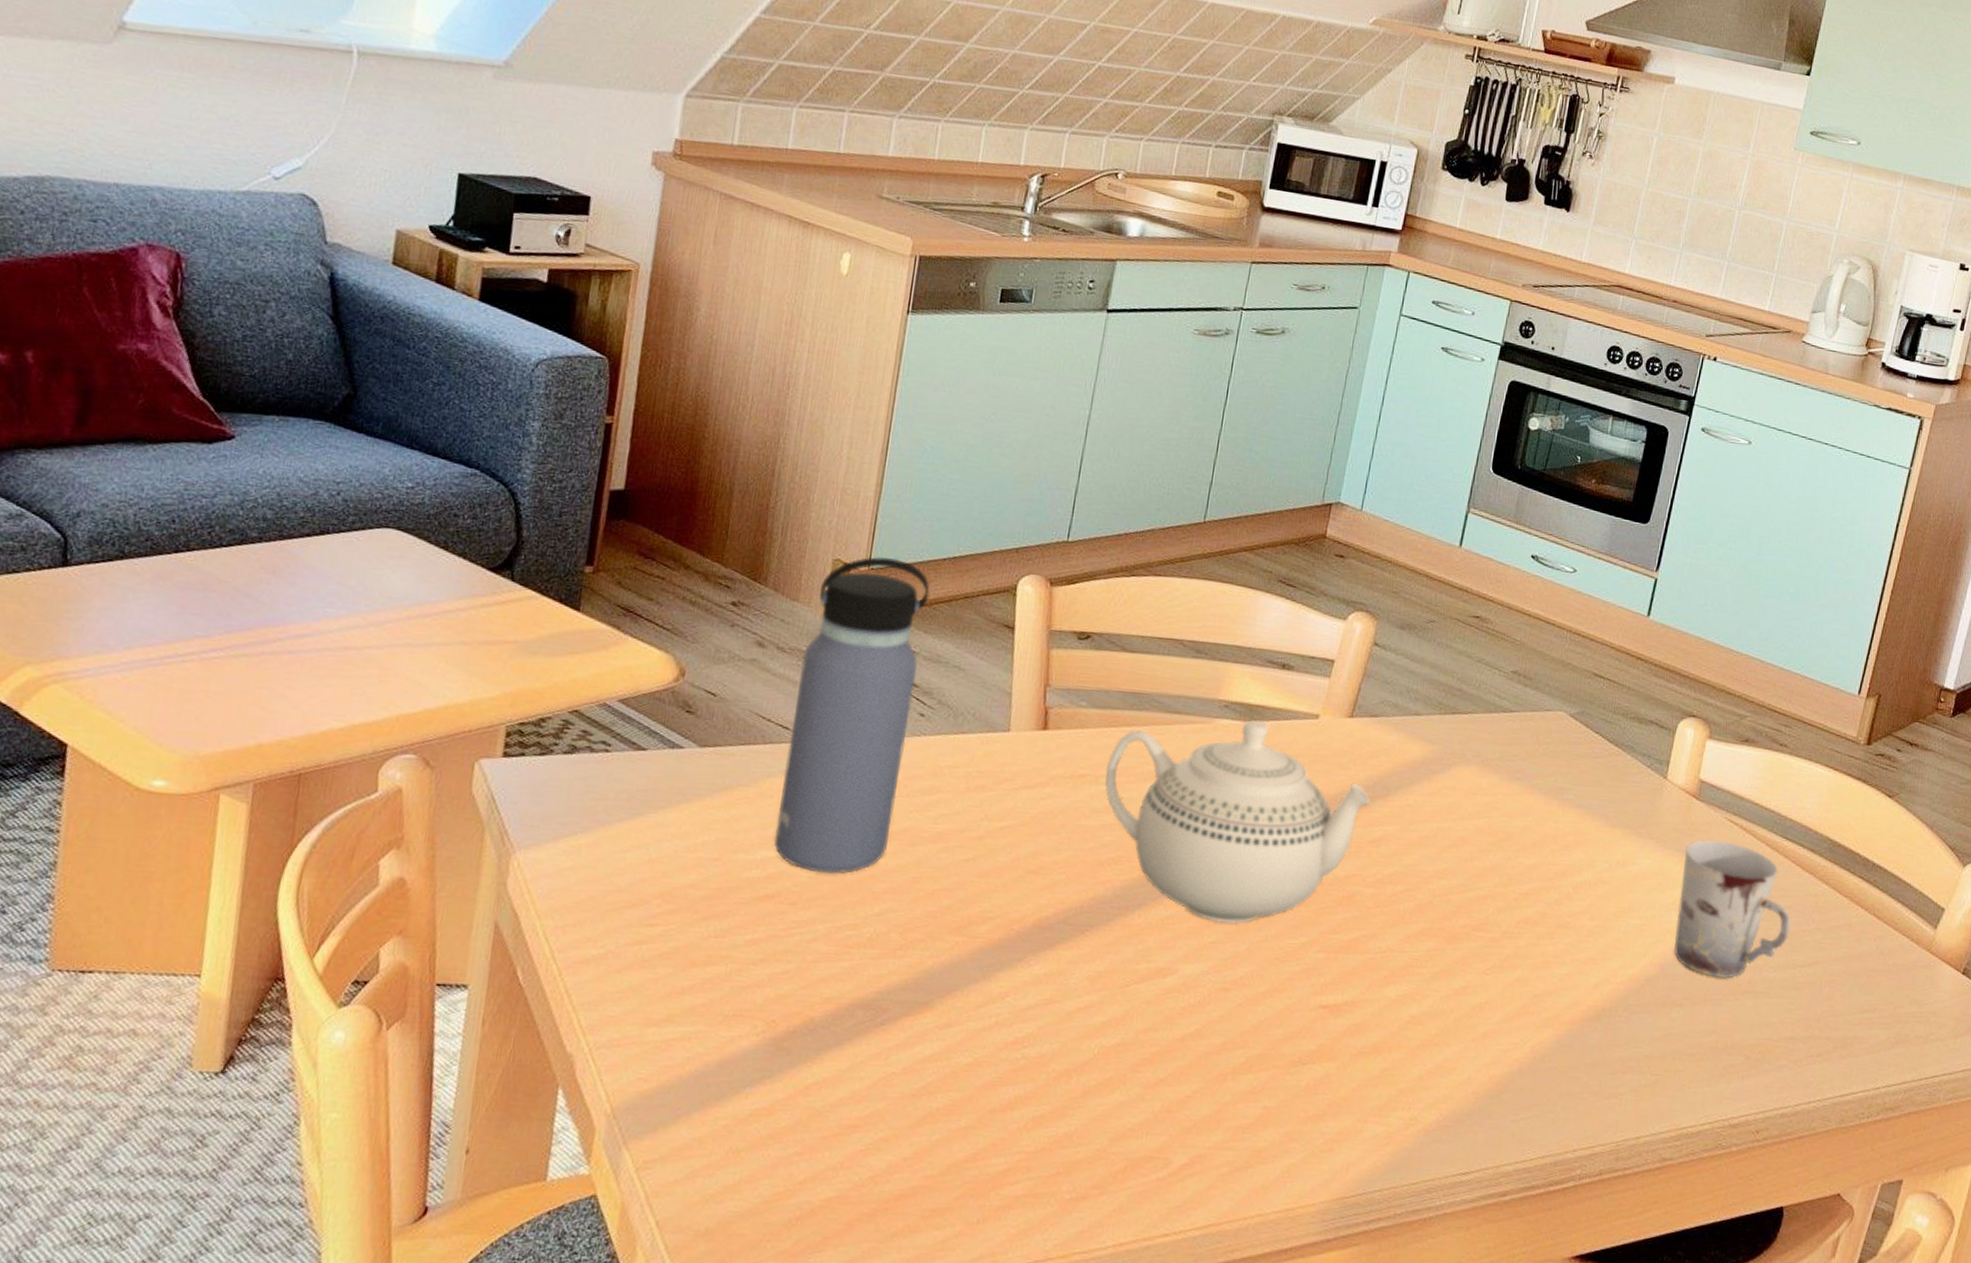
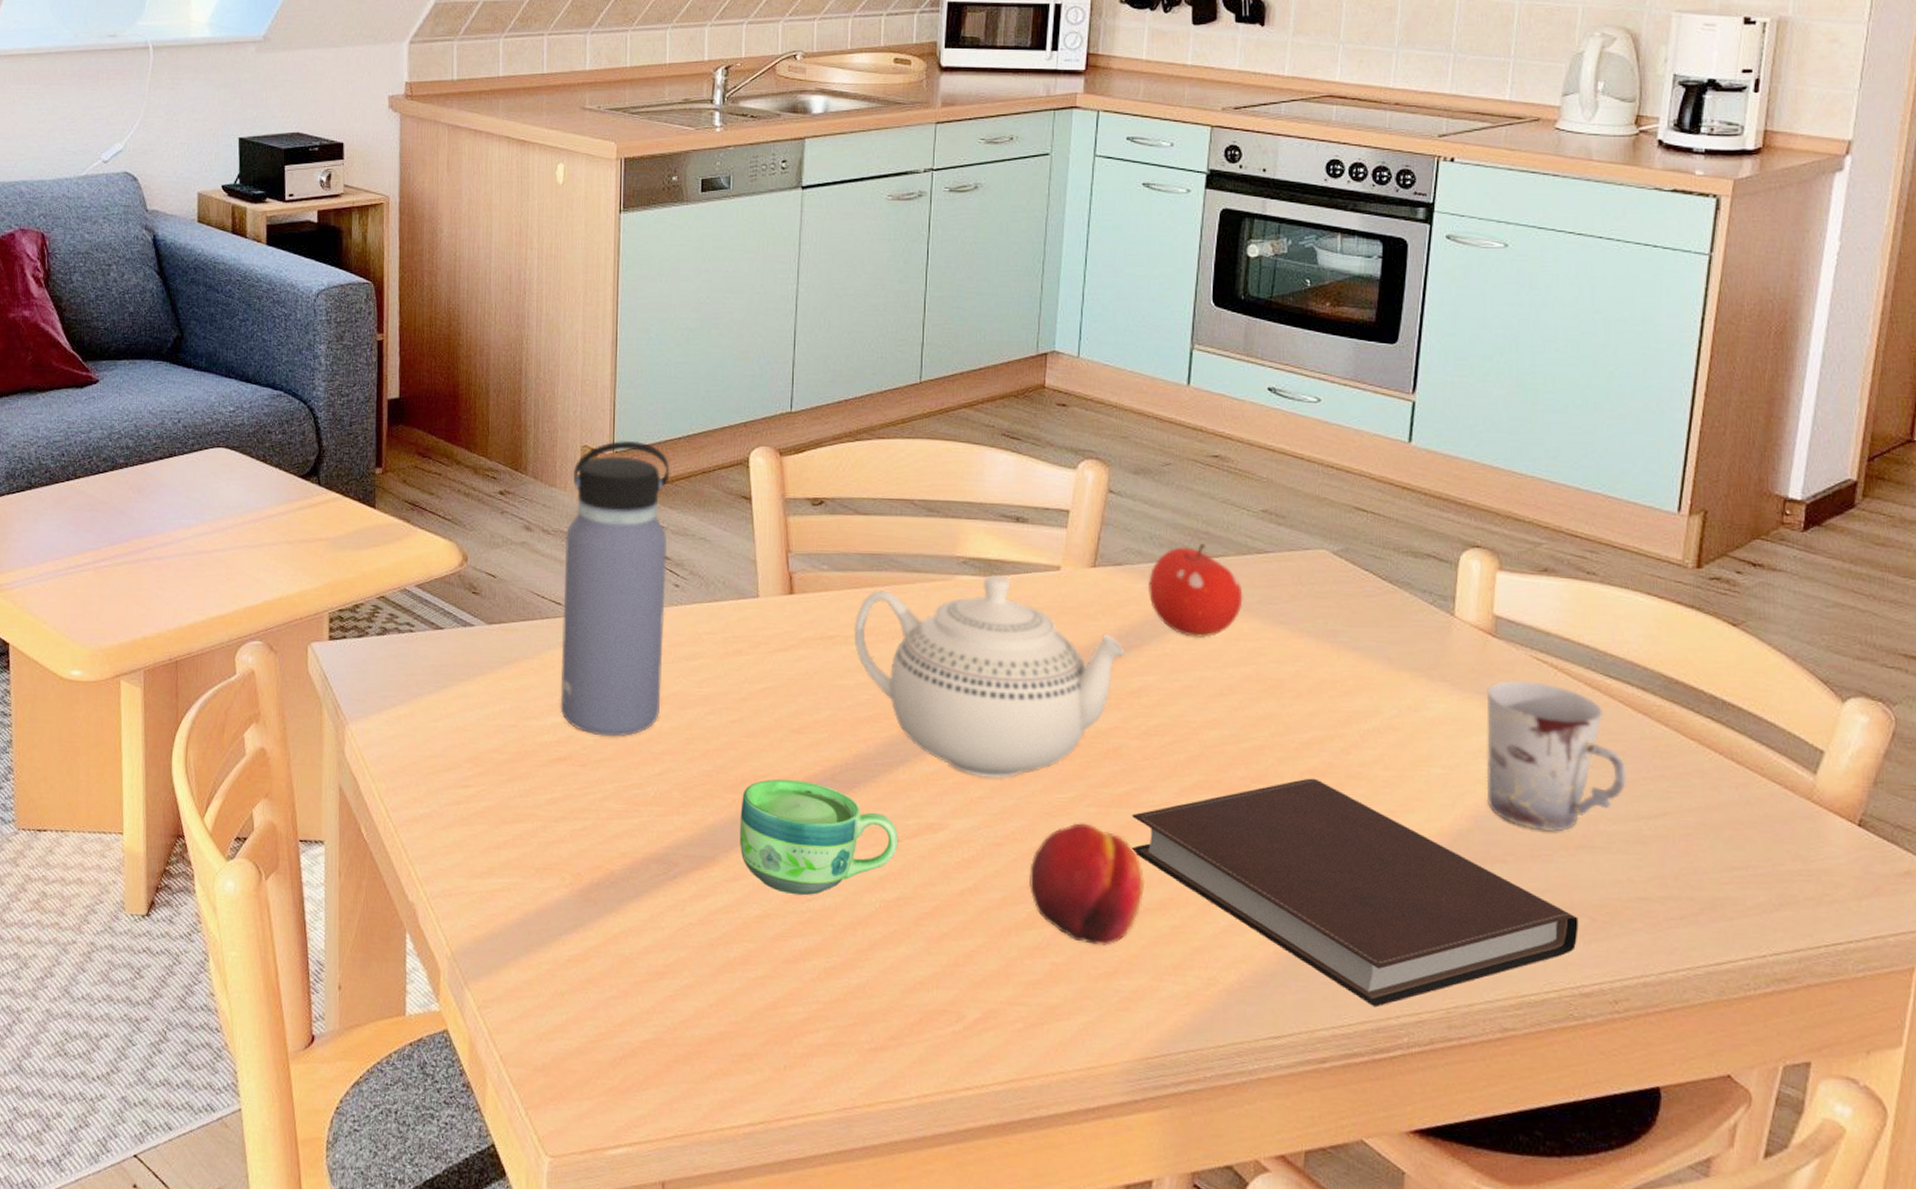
cup: none [957,921,1126,1043] -> present [740,779,899,896]
fruit: none [1251,968,1363,1089] -> present [1029,823,1145,945]
notebook: none [1354,927,1736,1143] -> present [1132,778,1579,1008]
fruit: none [1399,699,1486,791] -> present [1147,543,1243,638]

